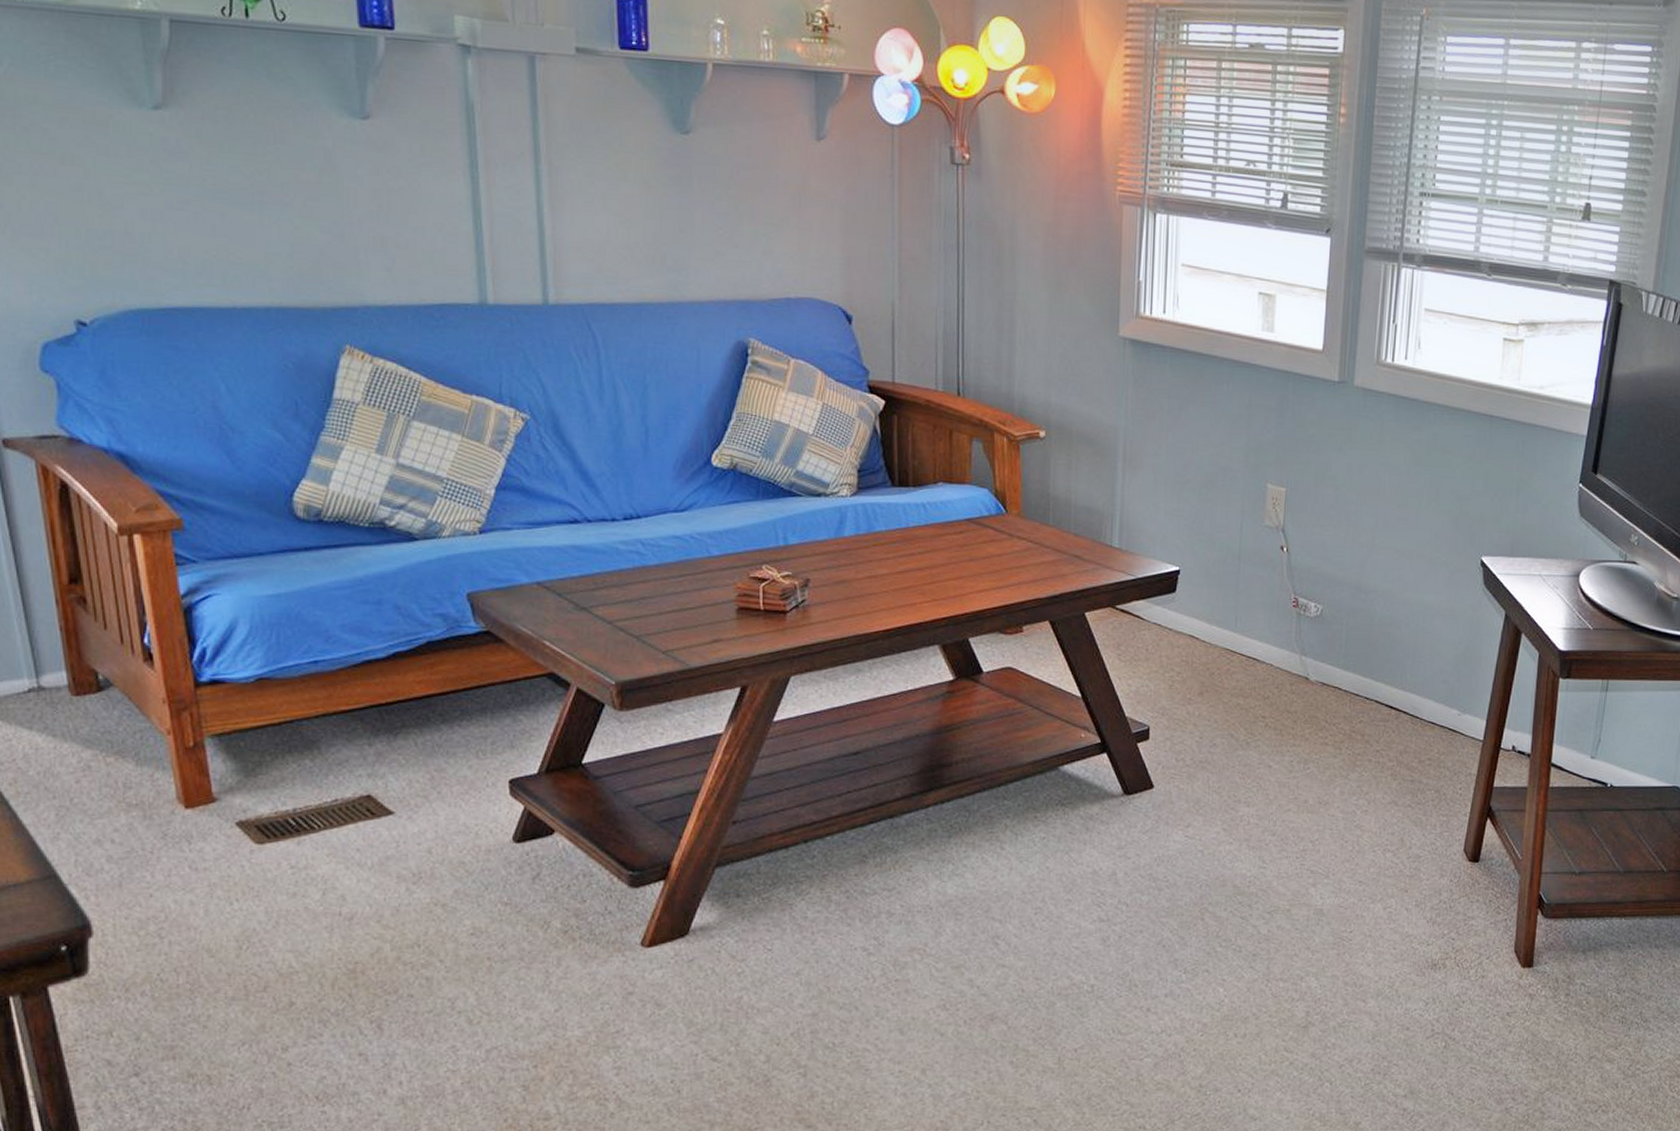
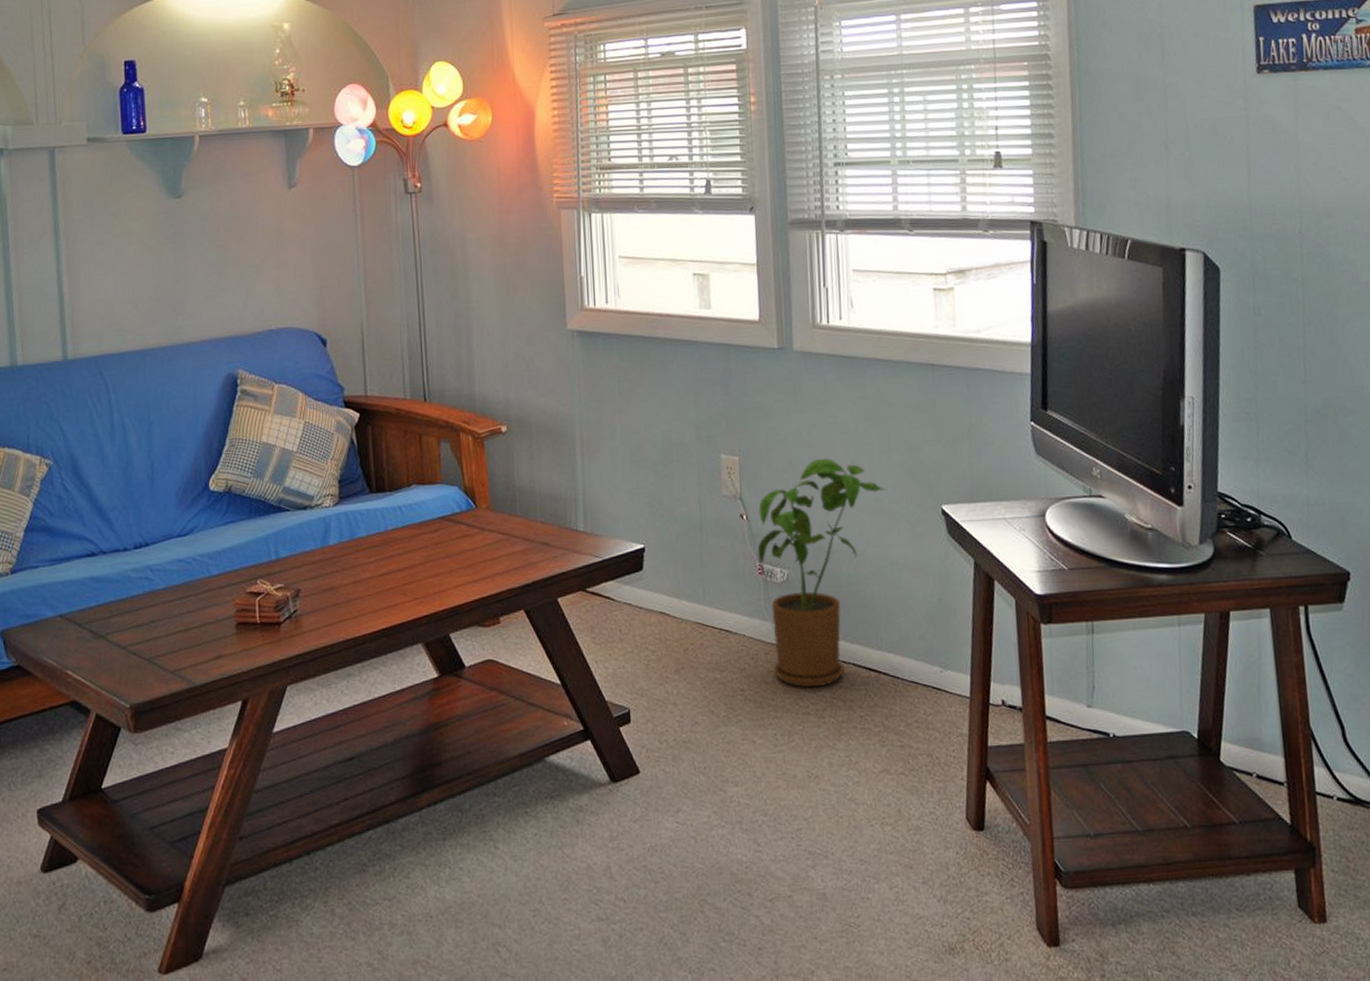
house plant: none [1294,498,1430,720] -> present [757,458,886,688]

